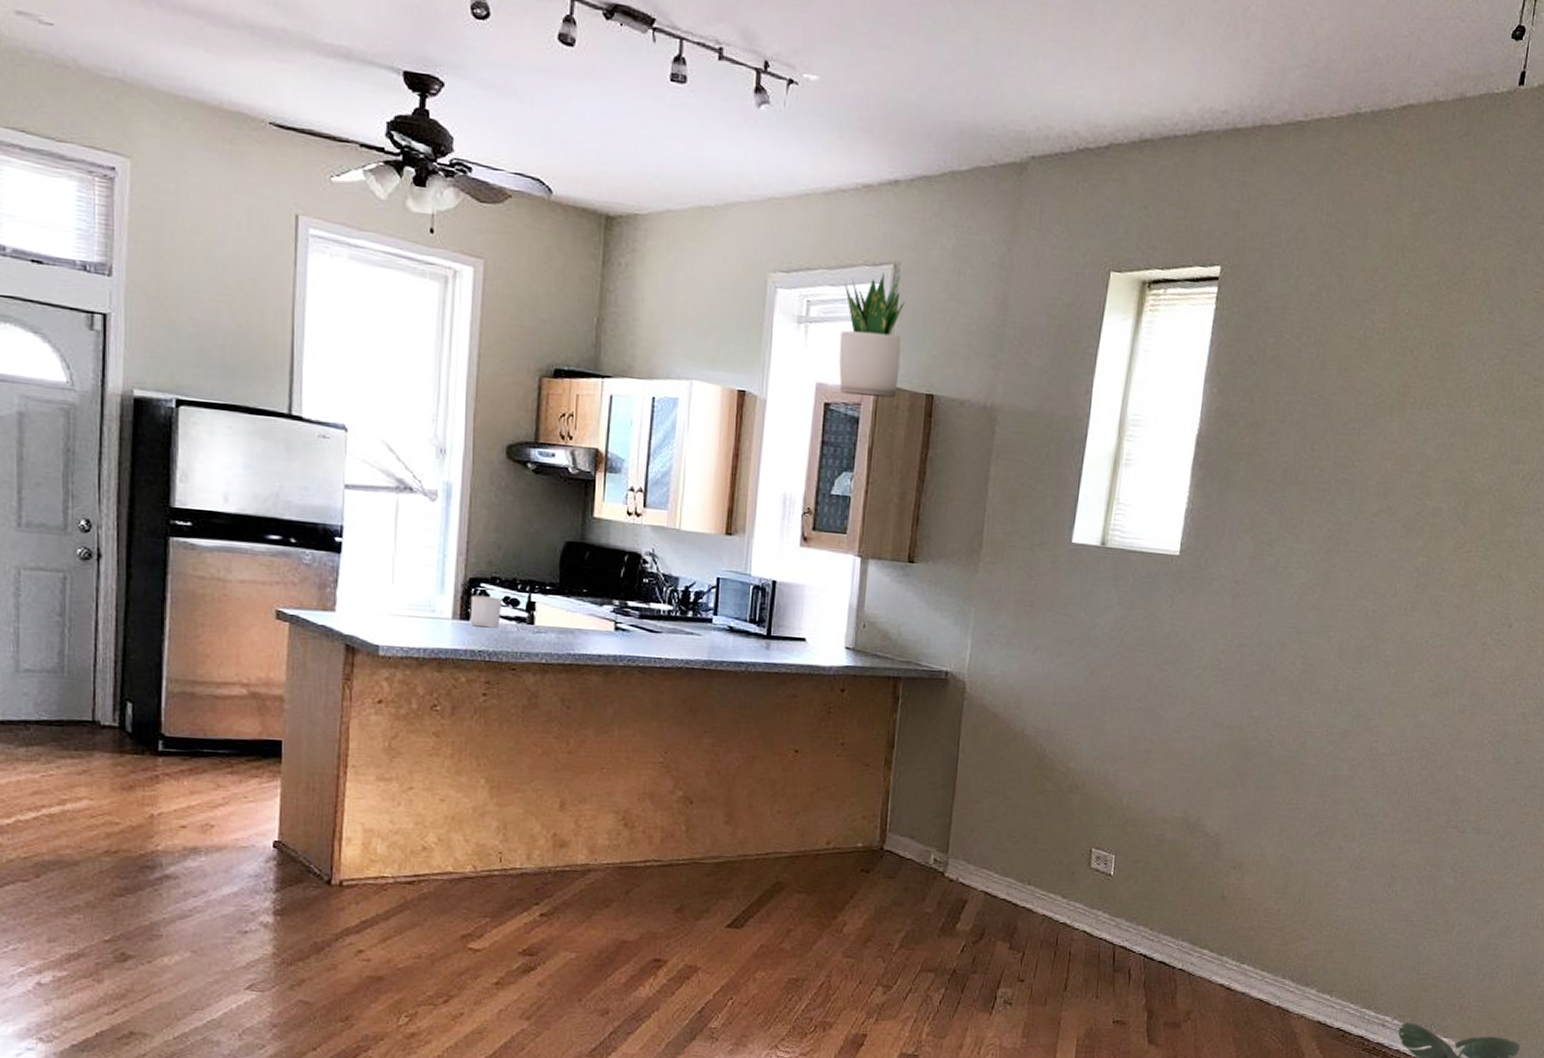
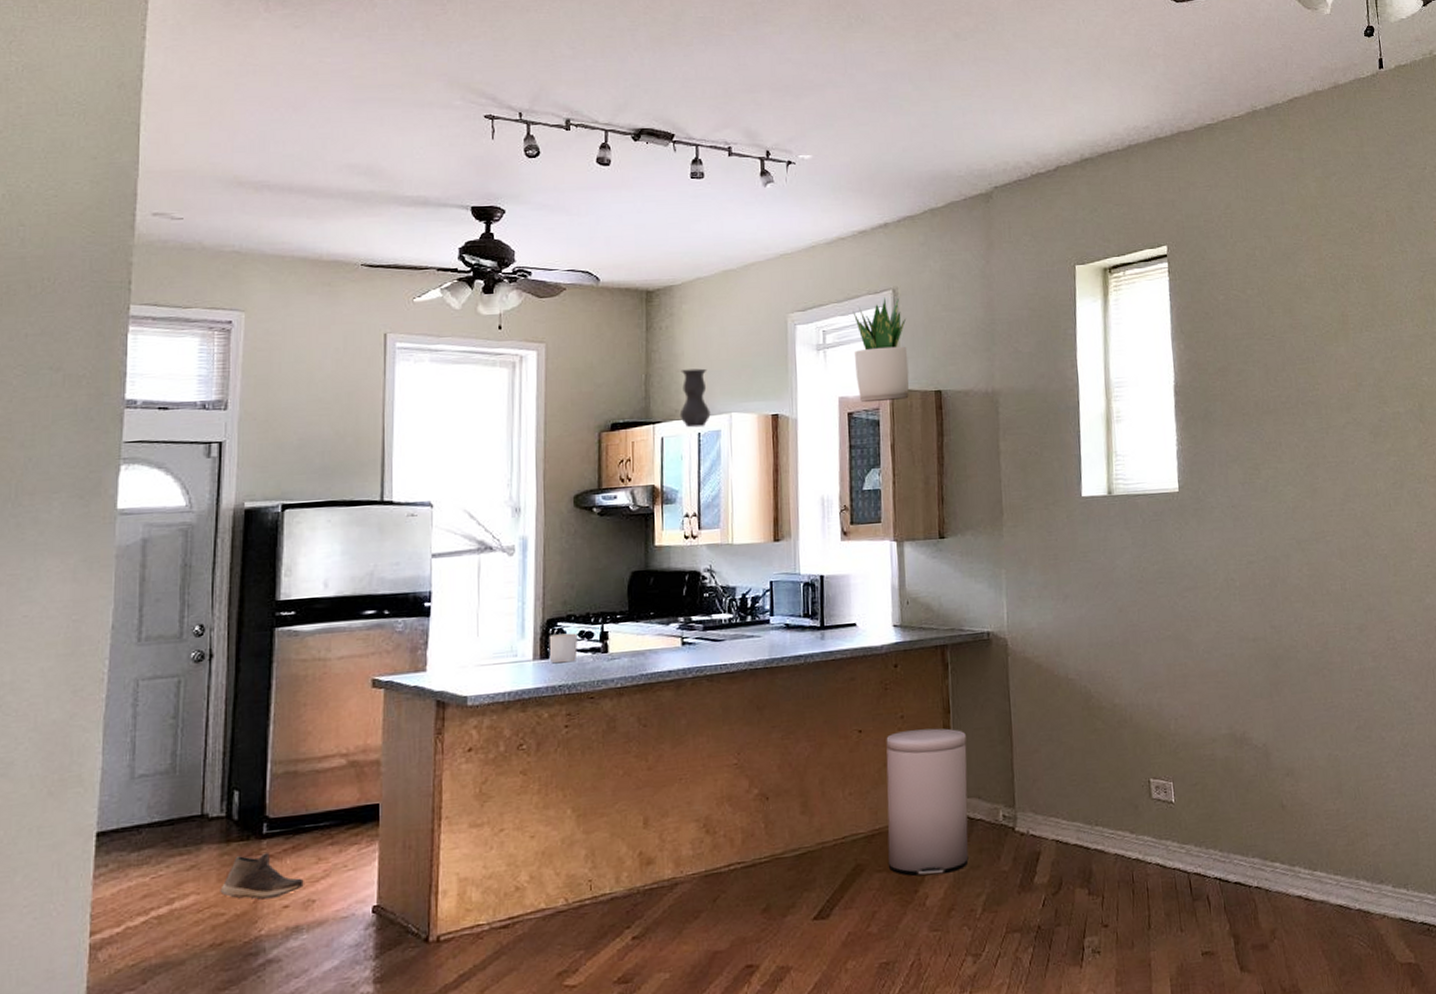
shoe: none [114,769,202,817] -> present [220,853,304,899]
vase: none [633,319,670,391] -> present [679,368,711,428]
pedal bin: none [809,758,907,905] -> present [886,728,969,876]

